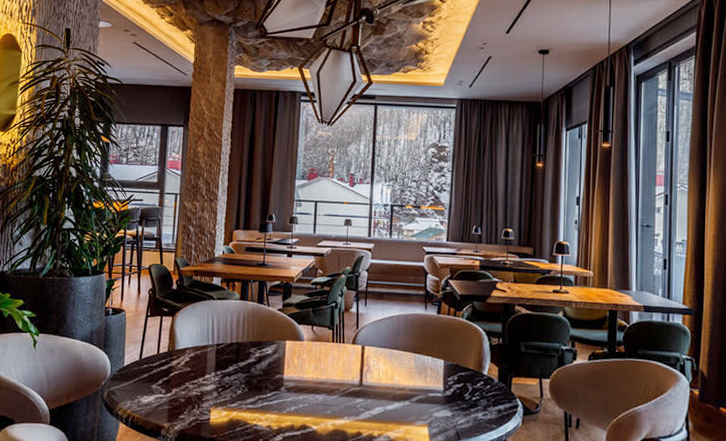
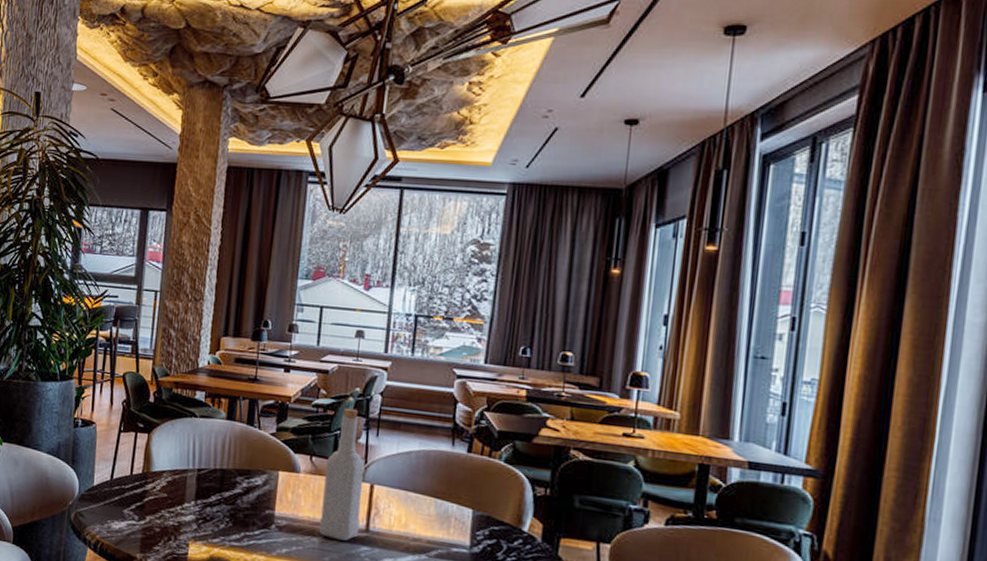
bottle: none [321,284,357,395] -> present [319,408,365,541]

